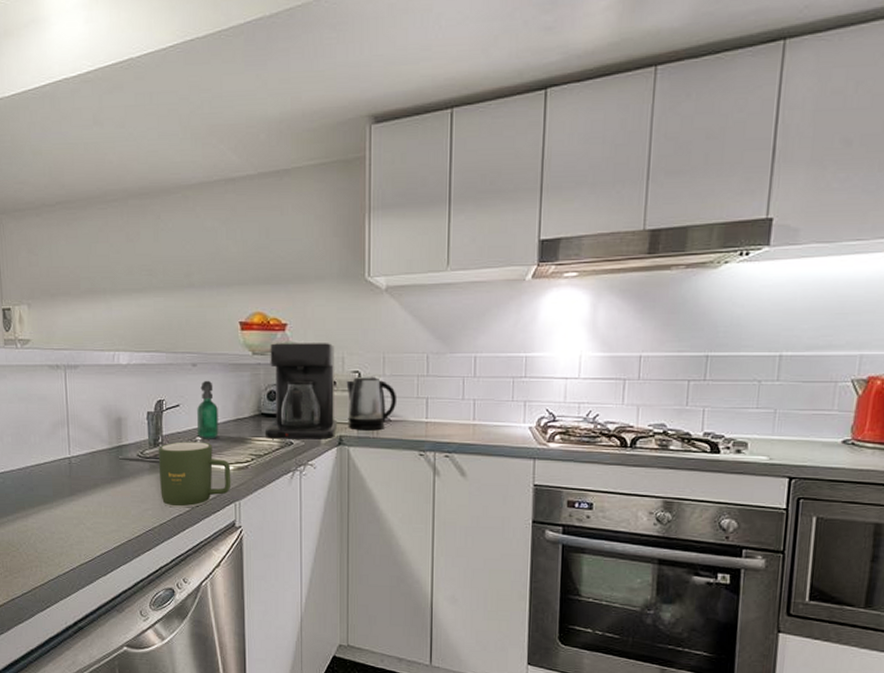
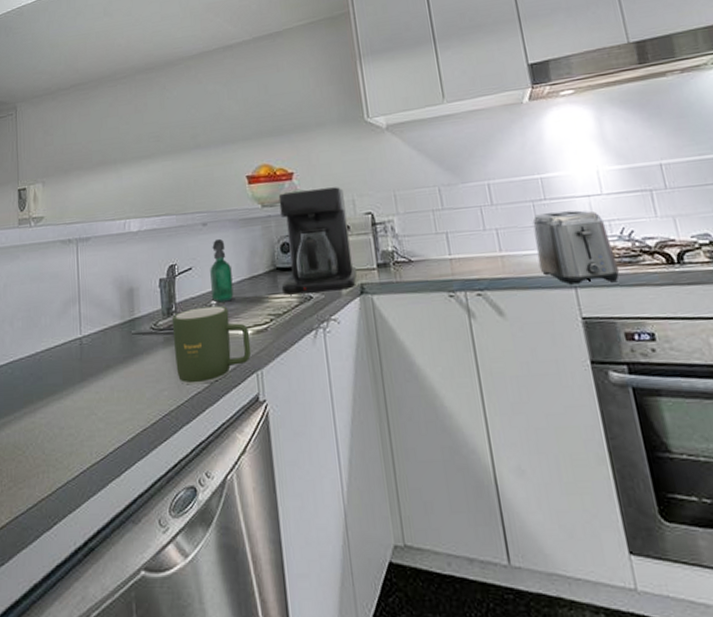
kettle: present [346,376,398,431] -> none [360,216,416,276]
toaster: none [506,390,577,457] -> present [532,210,619,285]

